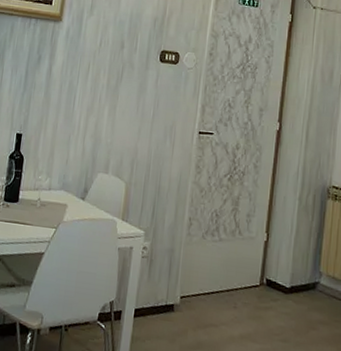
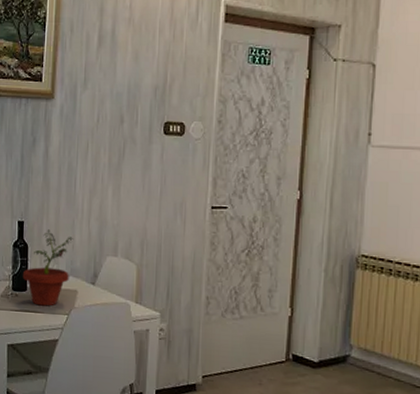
potted plant: none [15,143,69,219] -> present [22,229,74,306]

